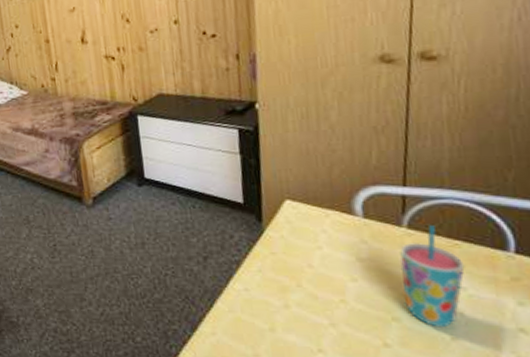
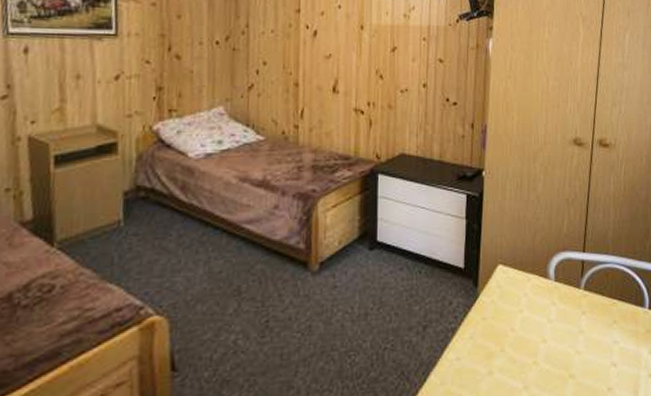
cup: present [400,225,465,328] -> none [577,287,619,380]

